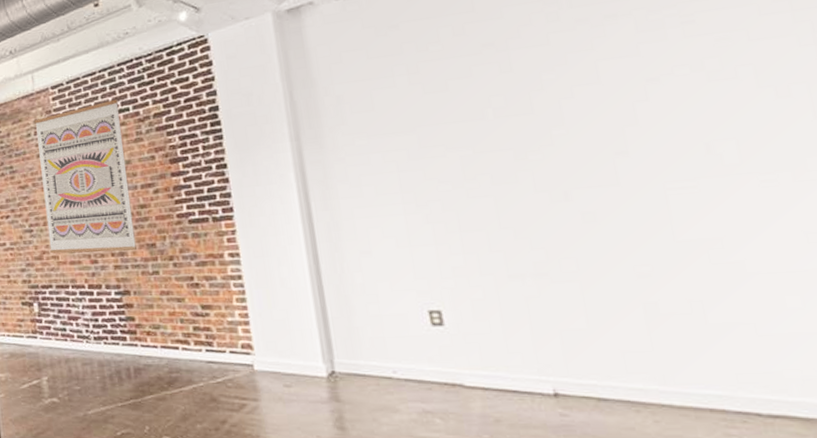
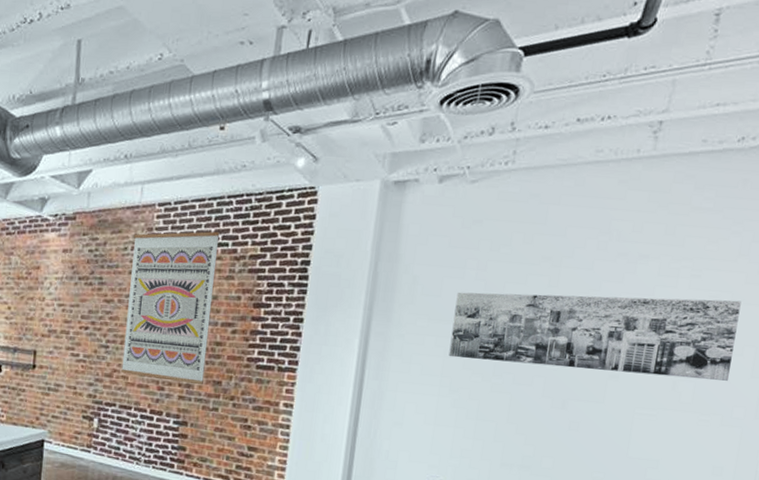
wall art: none [392,35,782,171] -> present [448,292,741,381]

